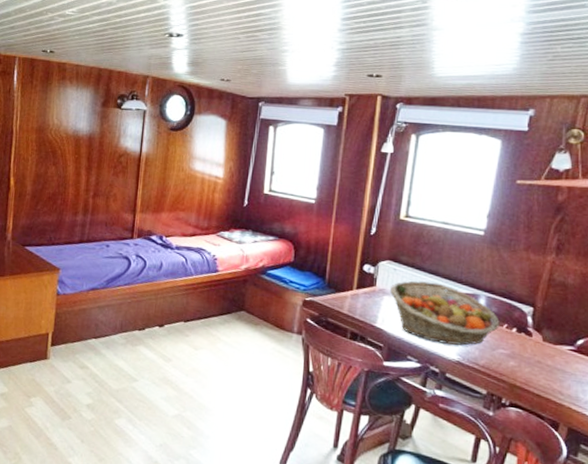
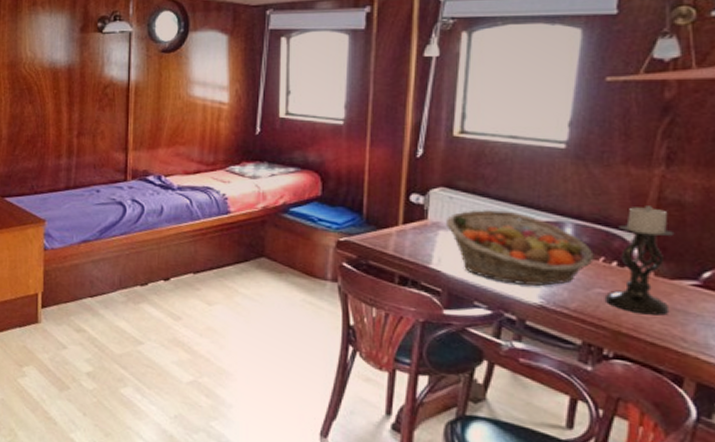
candle holder: none [505,285,559,373] -> present [604,206,675,316]

